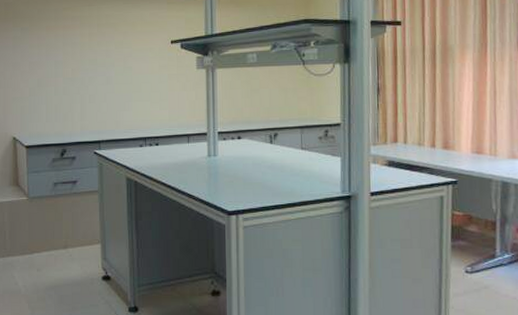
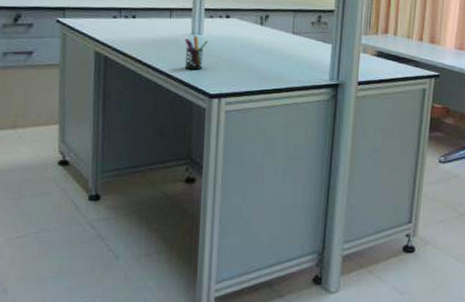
pen holder: none [202,157,223,189] -> present [184,35,208,69]

